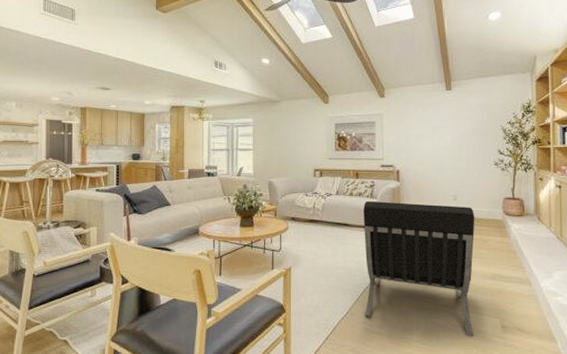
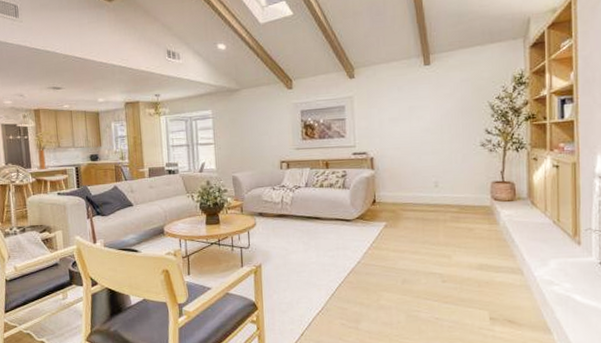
lounge chair: present [363,200,475,336] -> none [335,191,460,329]

